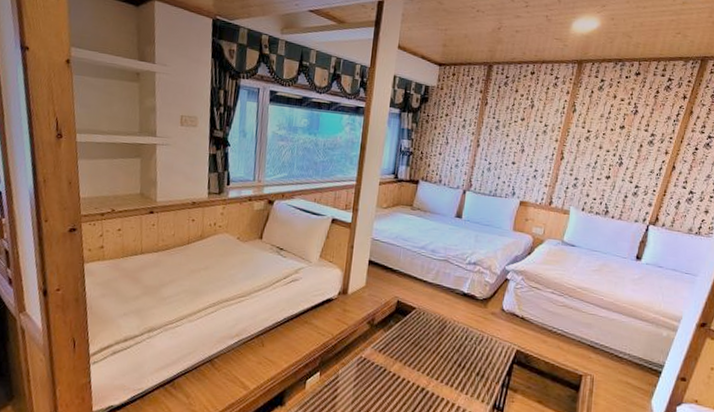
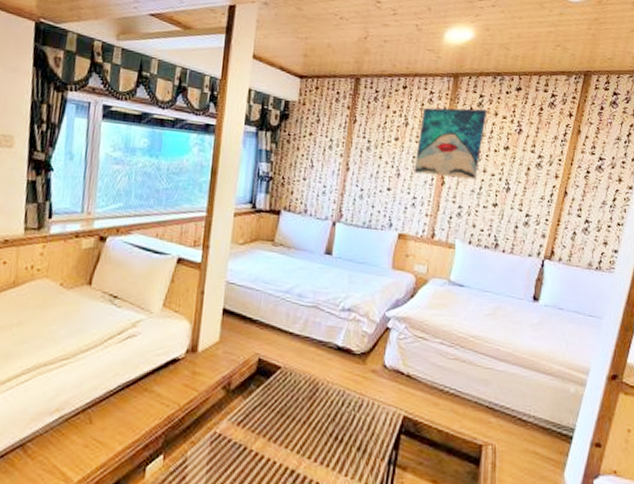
wall art: none [537,91,607,155] -> present [414,107,488,180]

